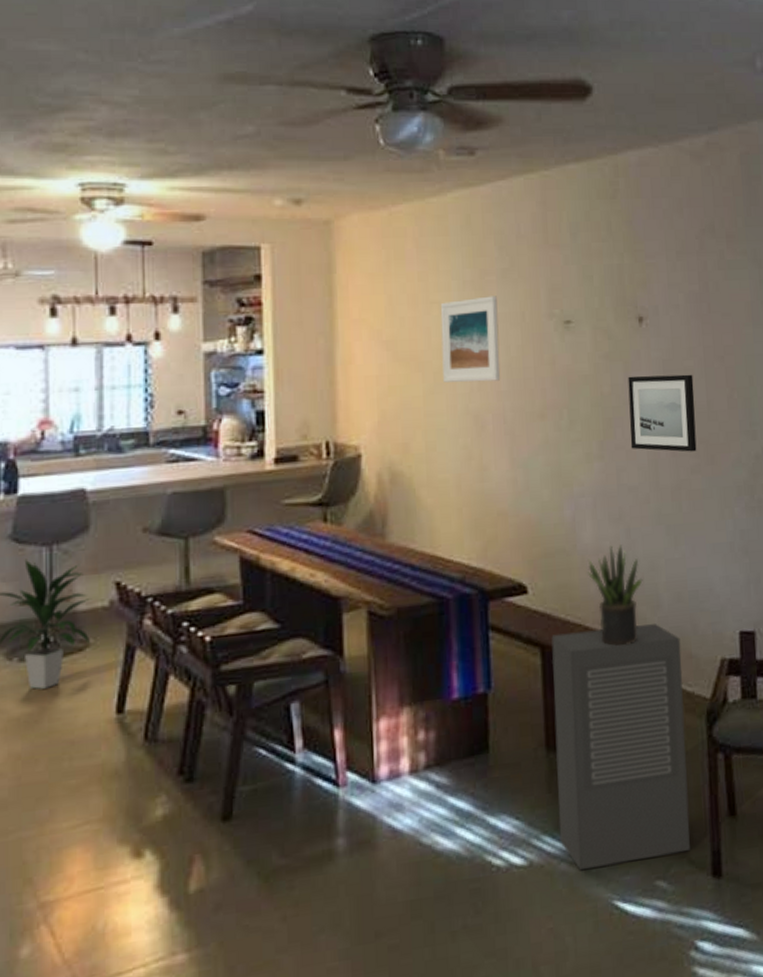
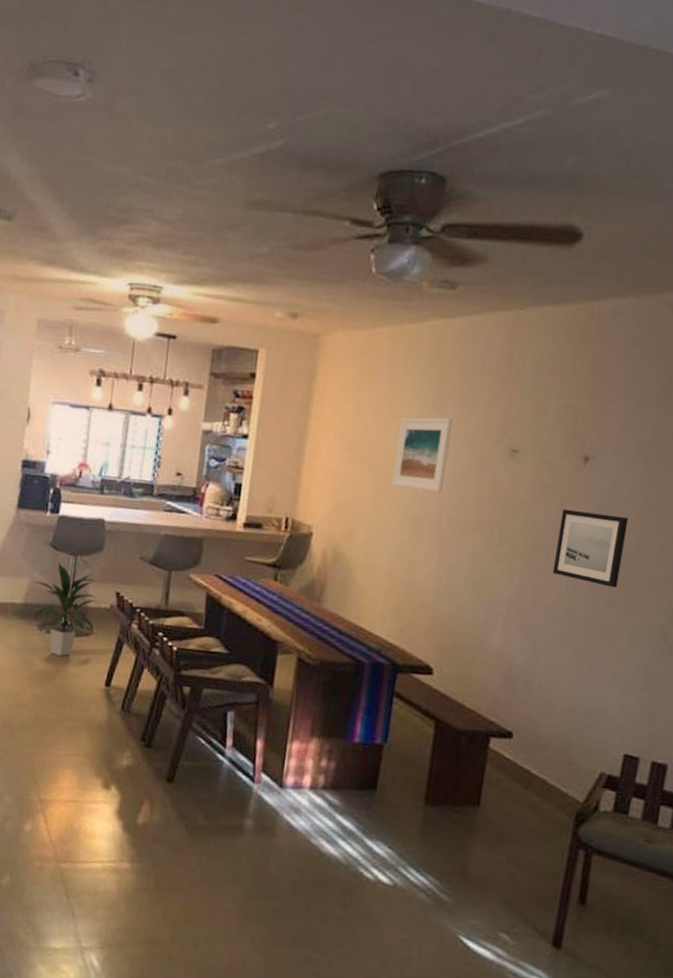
air purifier: present [551,624,691,871] -> none [422,713,565,919]
potted plant: present [587,544,643,646] -> none [489,652,540,739]

